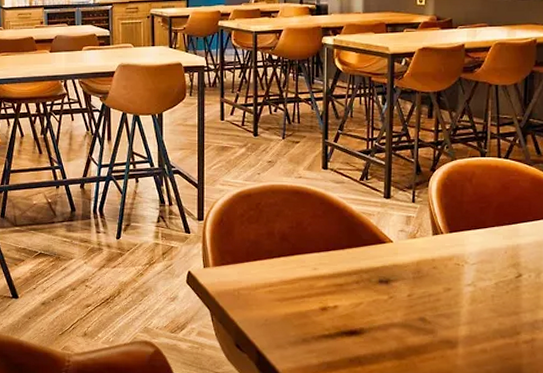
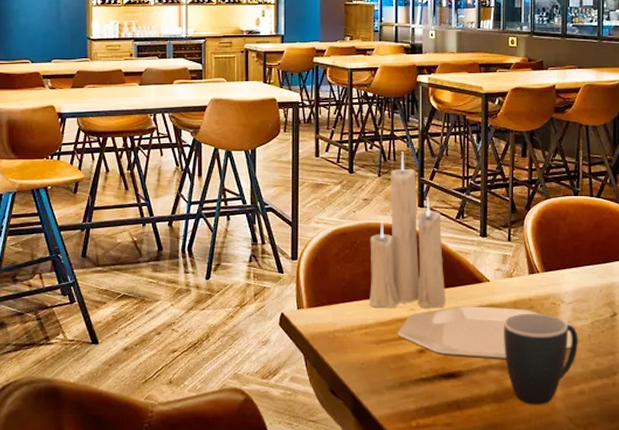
candle: none [272,114,349,267] -> present [368,152,446,307]
plate: none [299,266,479,319] -> present [396,306,576,360]
mug: none [406,273,481,362] -> present [504,313,578,405]

